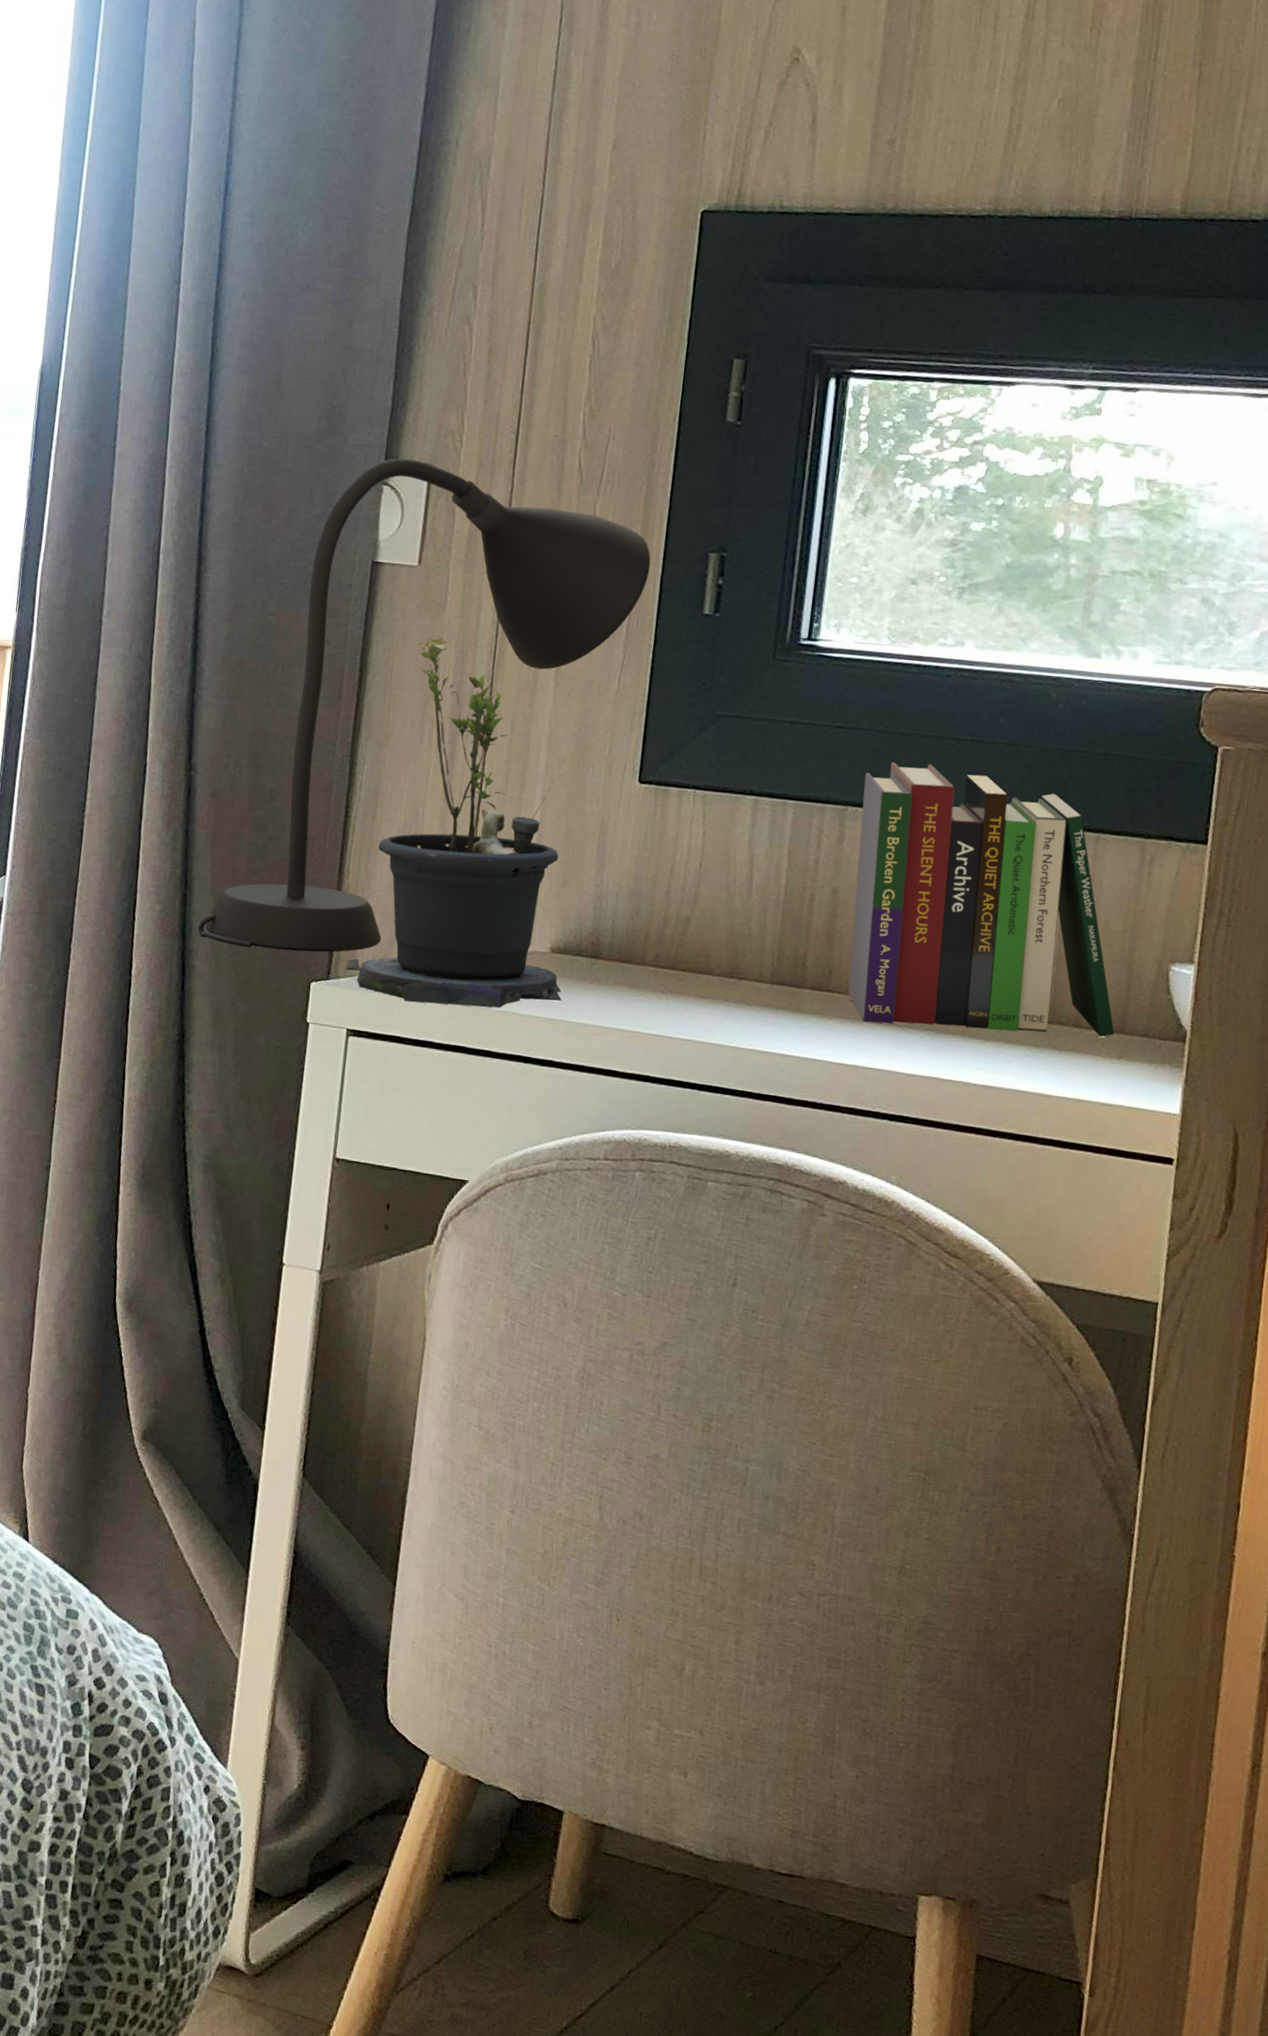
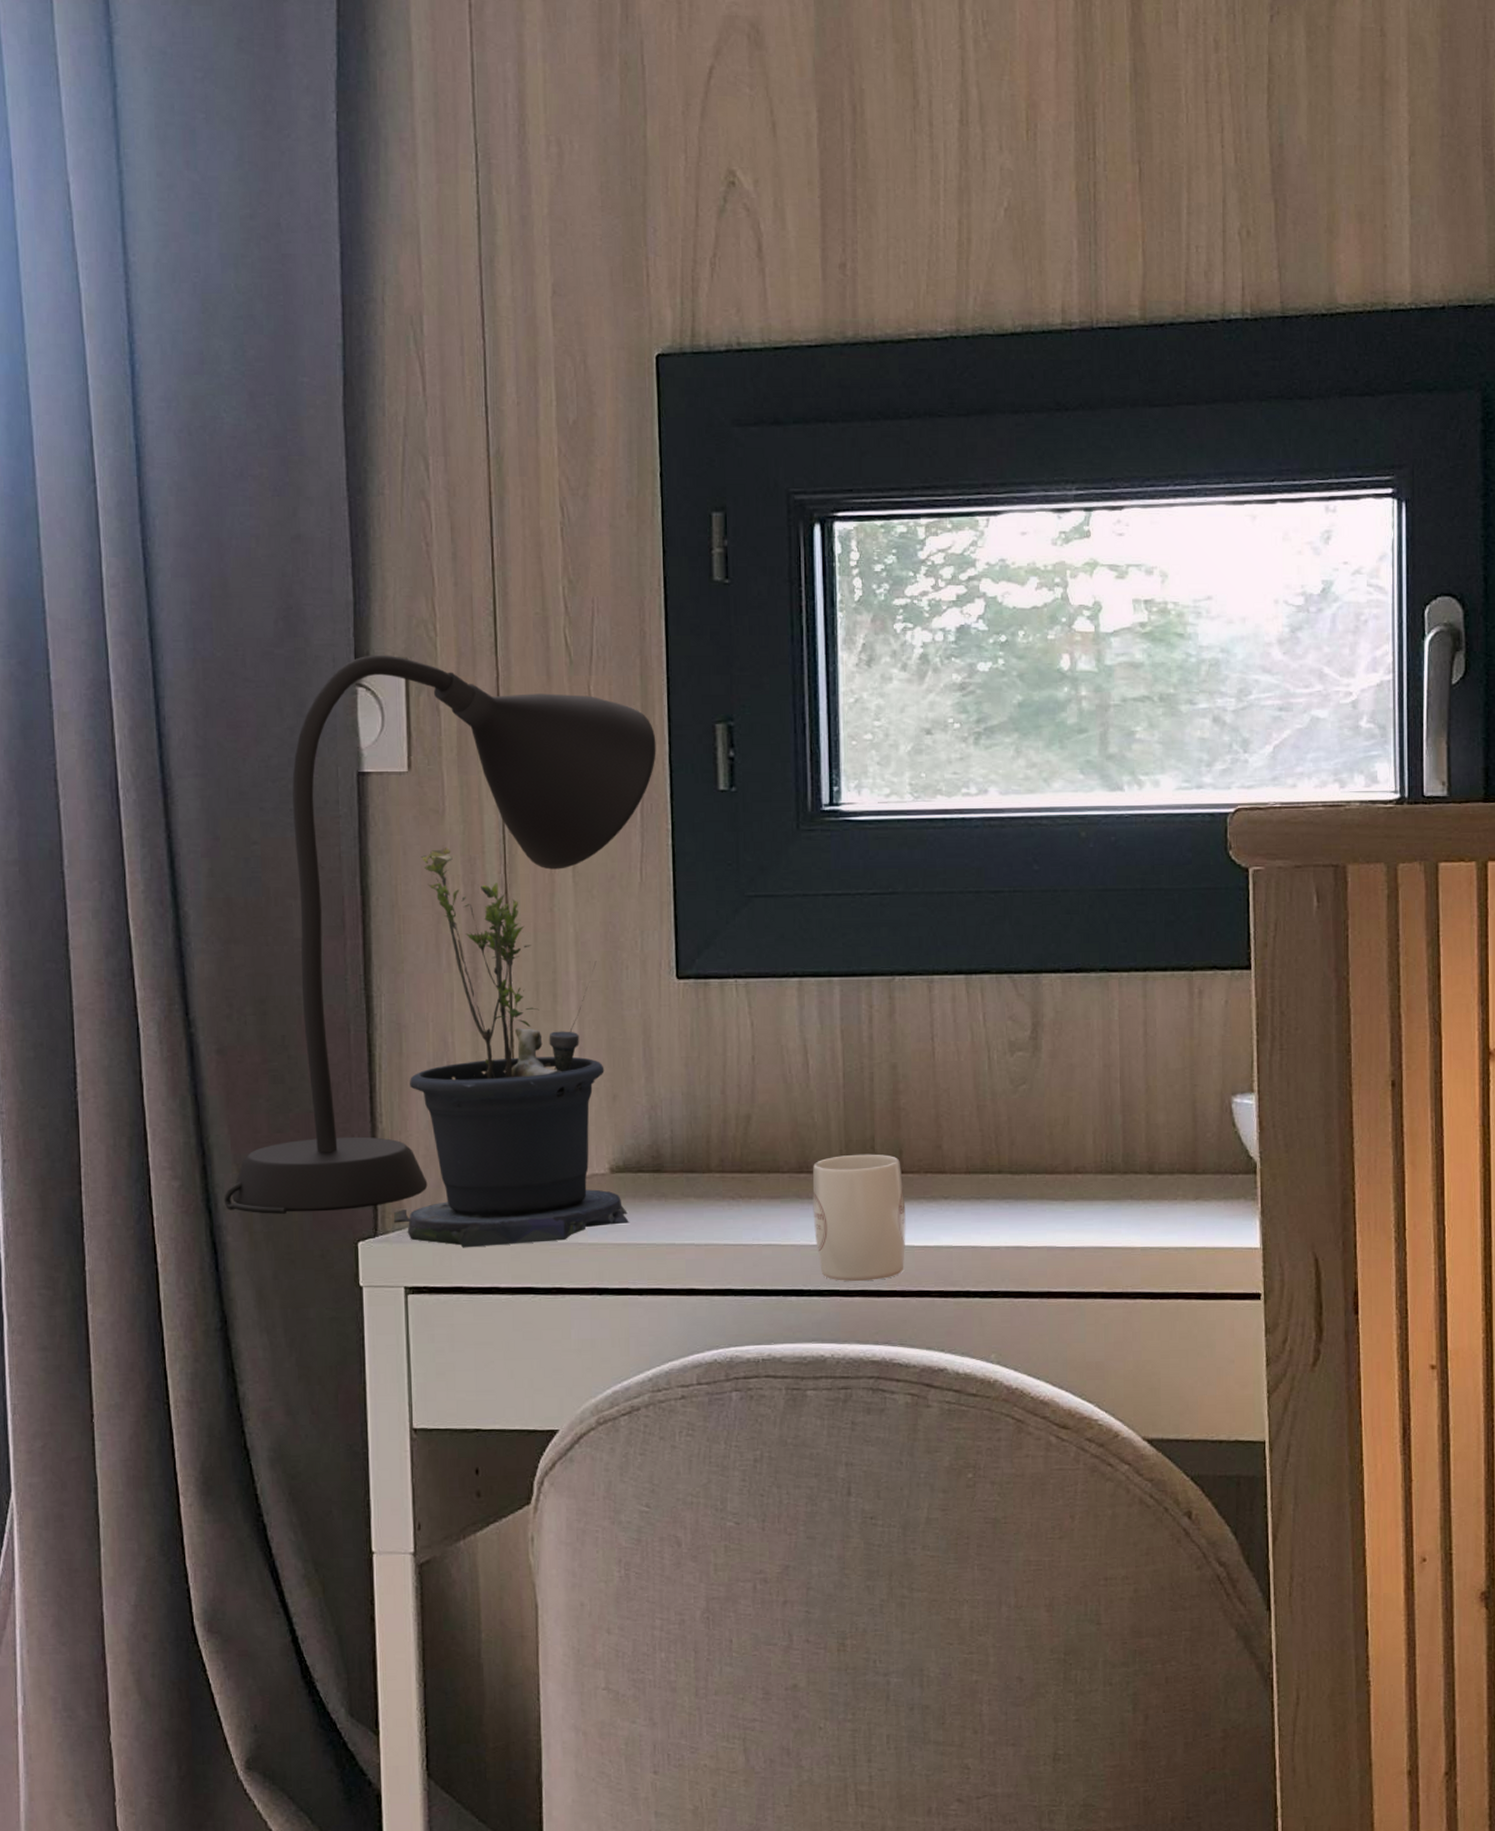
mug: none [736,967,829,1089] -> present [812,1154,906,1281]
books: present [847,762,1115,1038] -> none [907,921,1188,1200]

